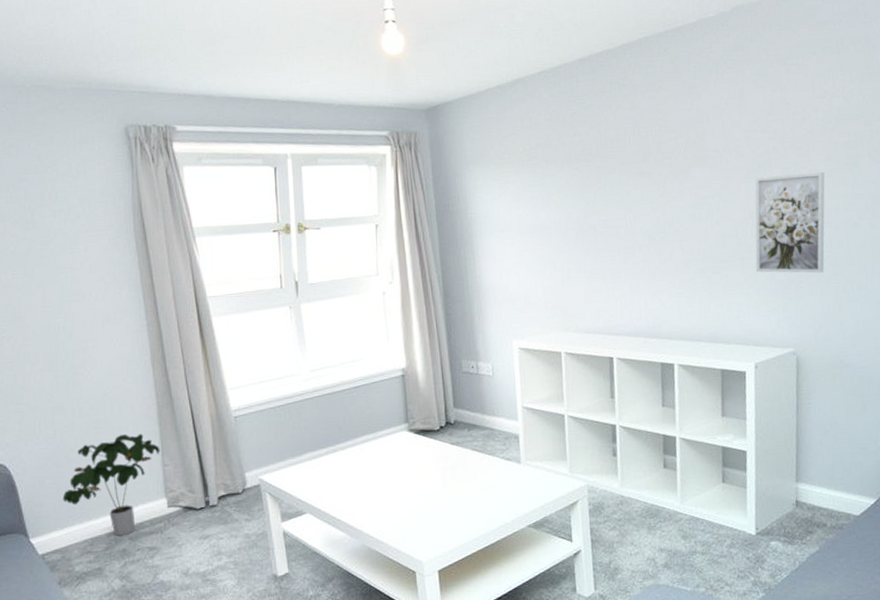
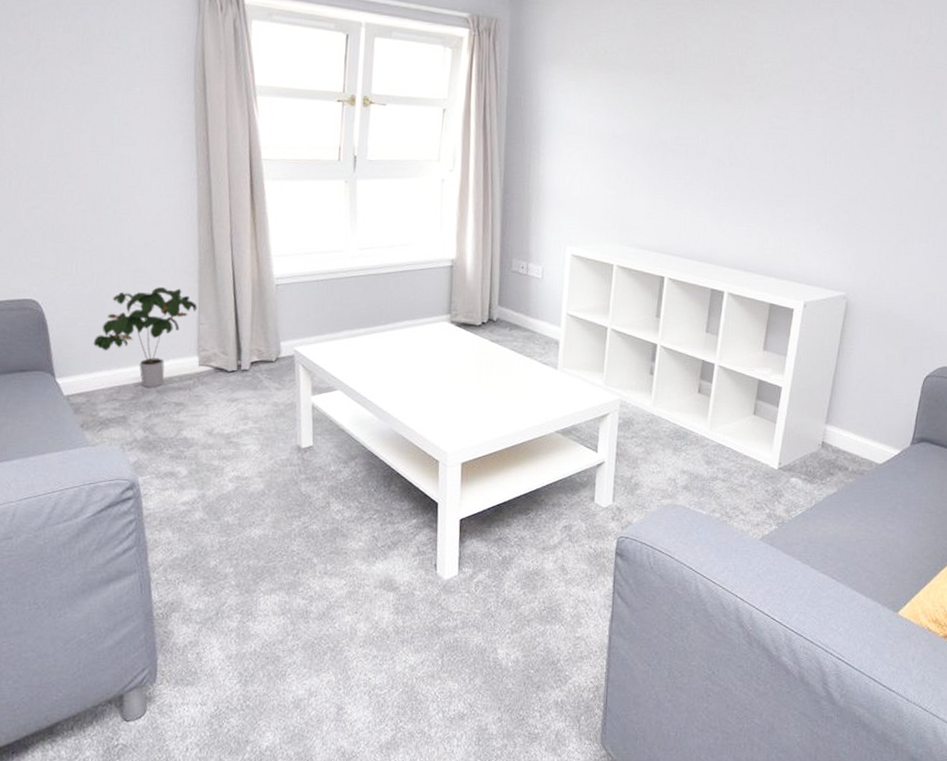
wall art: present [755,171,825,273] -> none [821,115,906,221]

